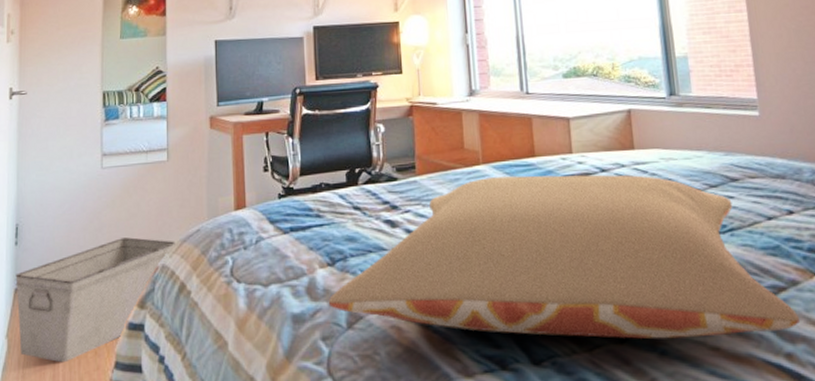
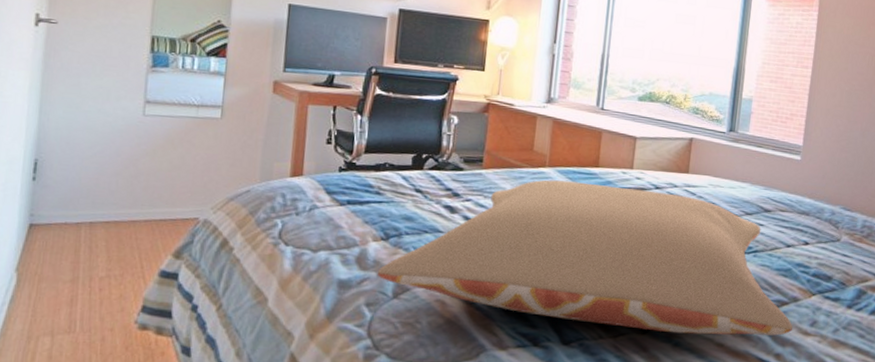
storage bin: present [15,237,175,363] -> none [30,188,221,302]

